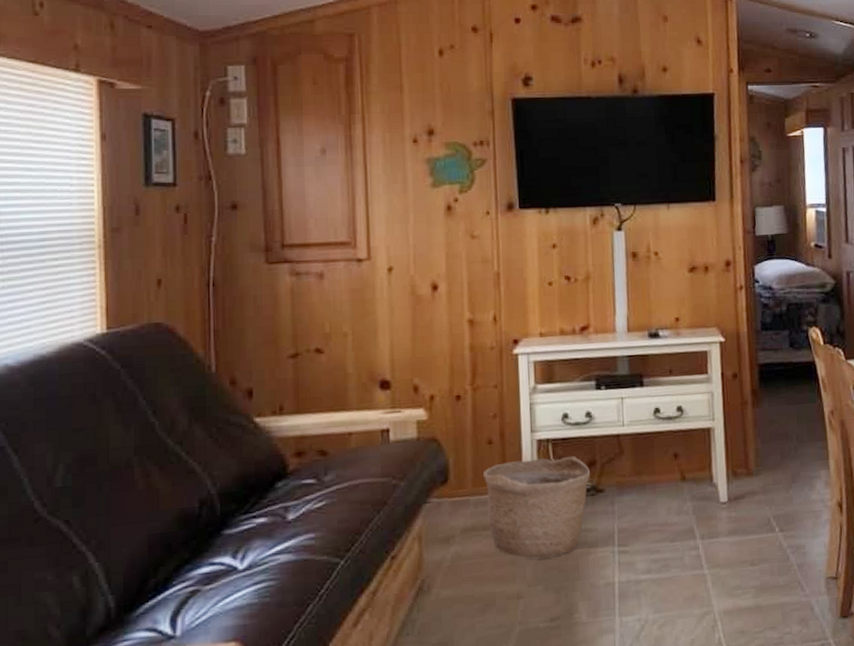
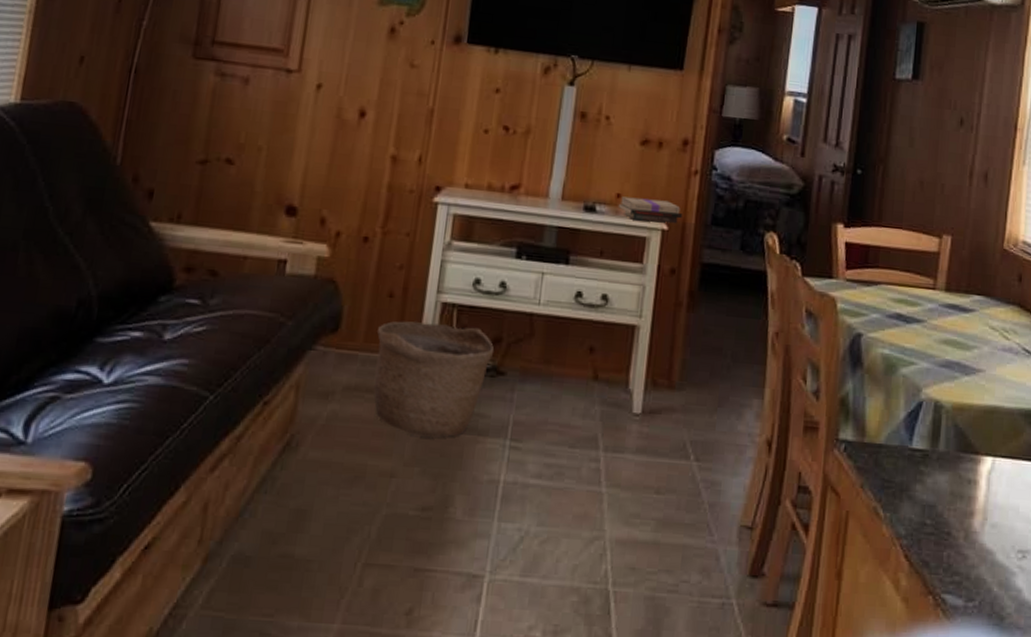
books: none [678,316,735,338] -> present [618,196,683,224]

